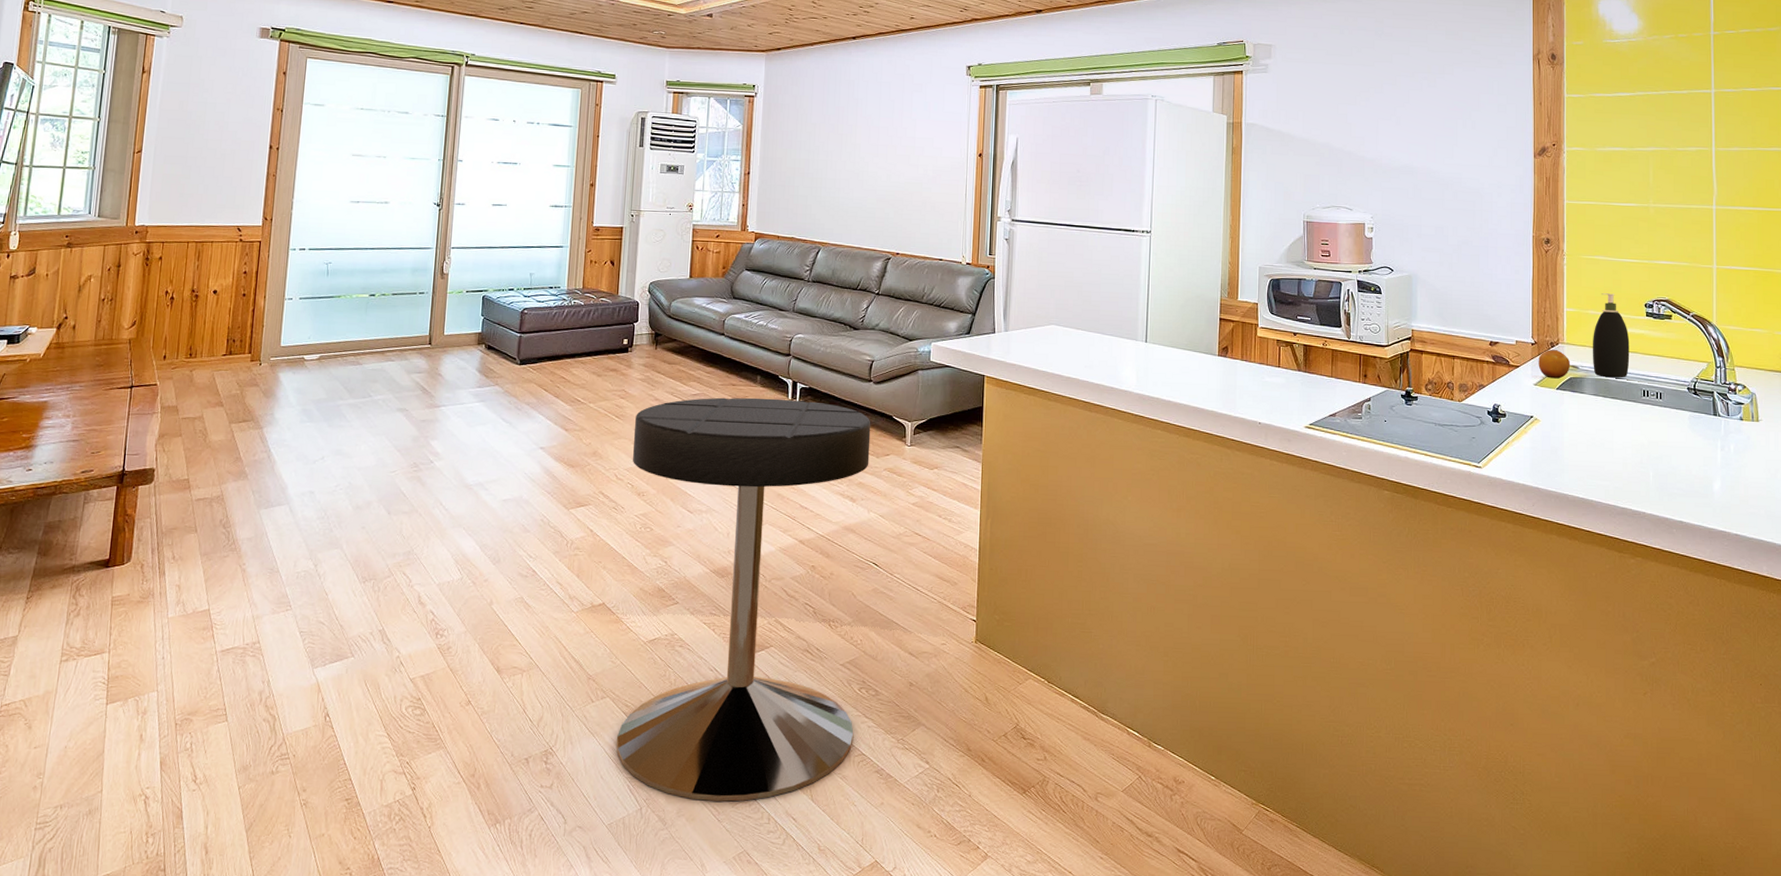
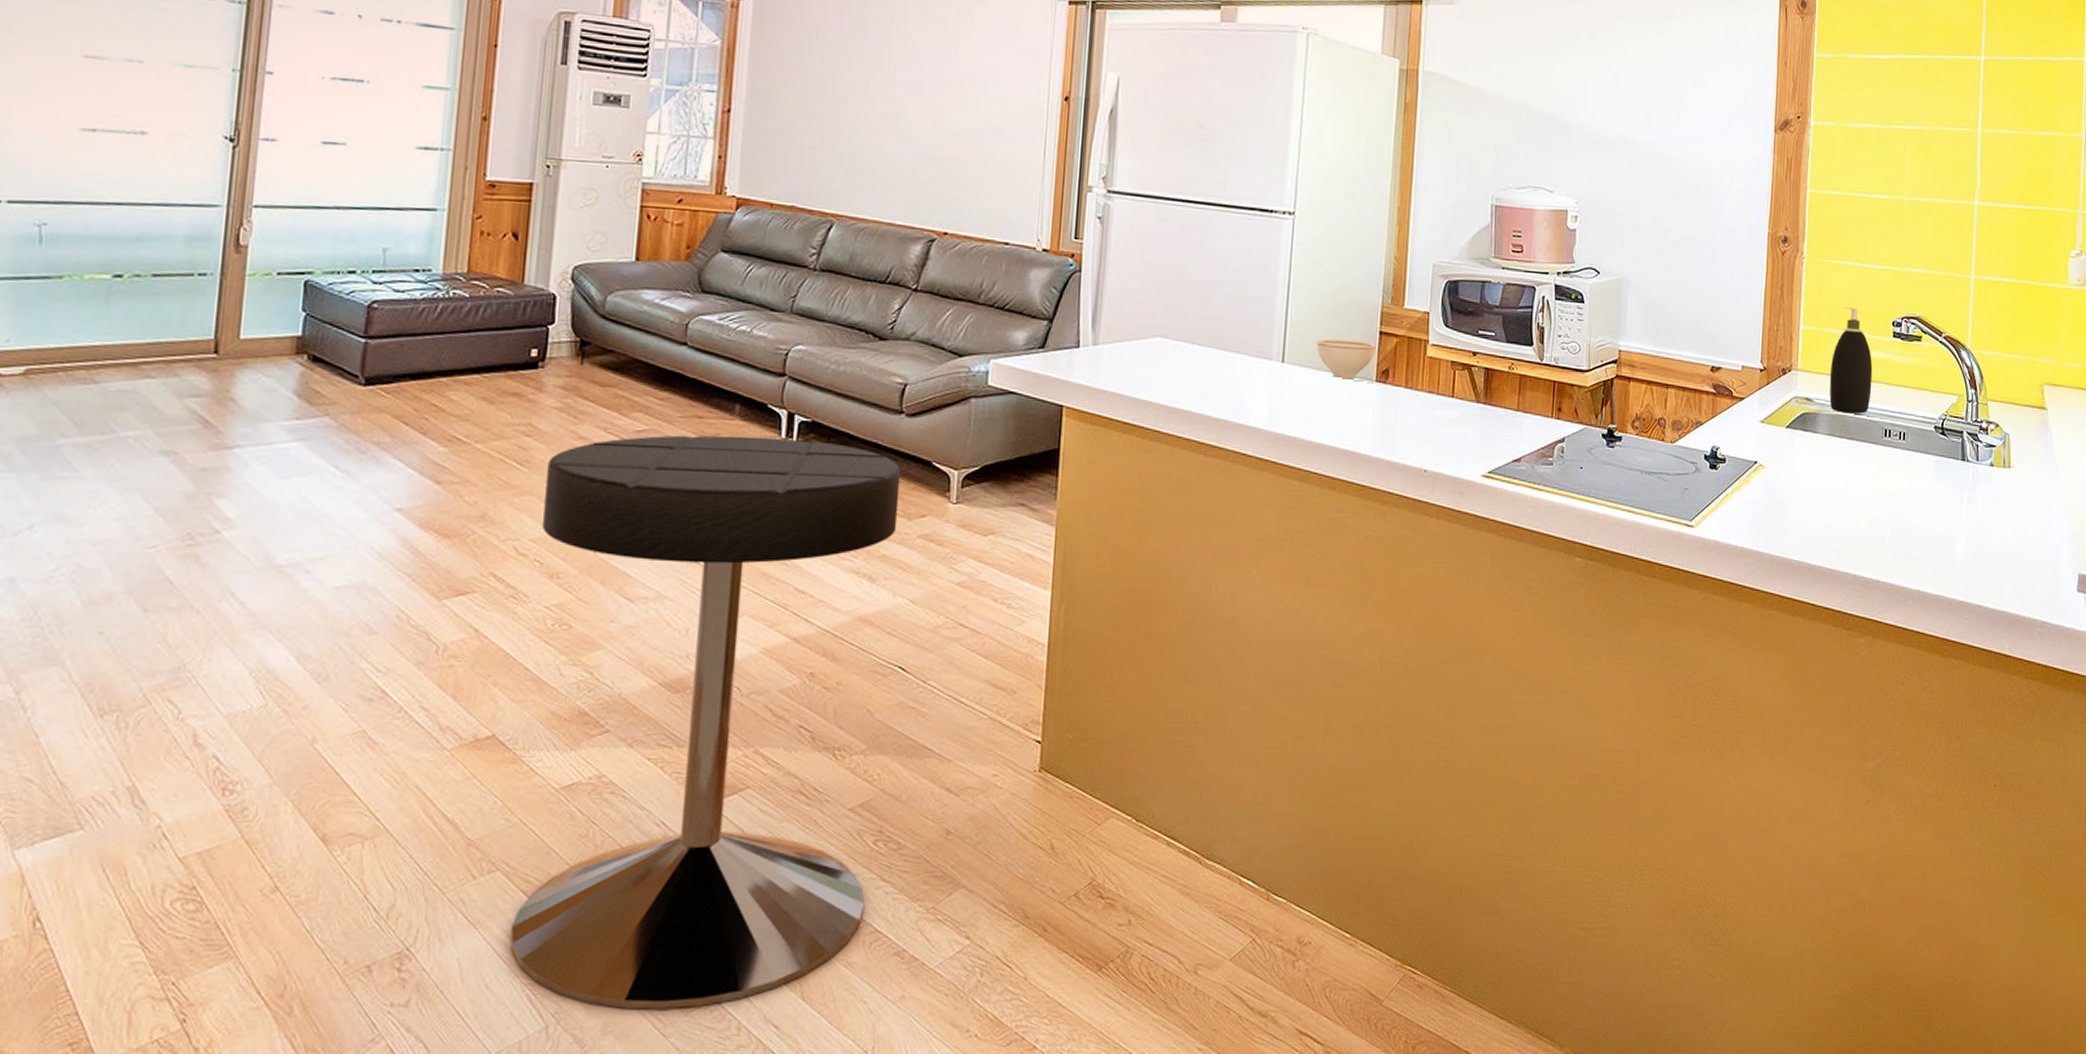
bowl: none [1171,324,1218,355] -> present [1316,338,1377,380]
fruit: present [1538,350,1571,379] -> none [1766,378,1804,415]

